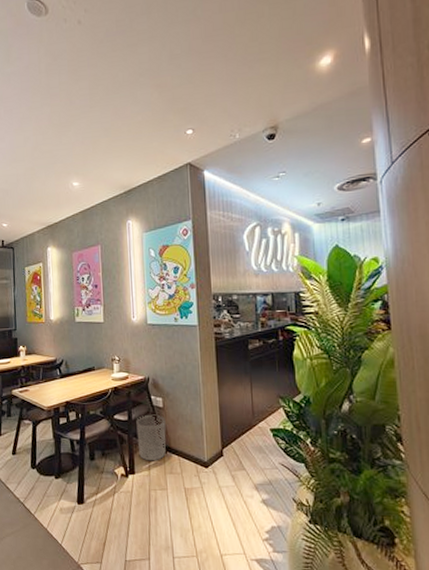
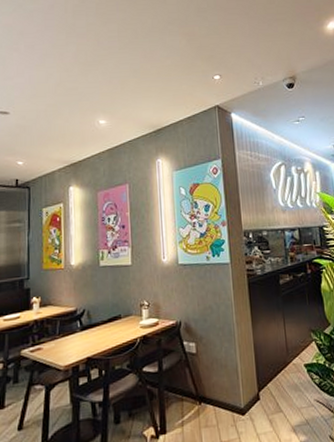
waste bin: present [136,414,166,461] -> none [167,361,200,416]

